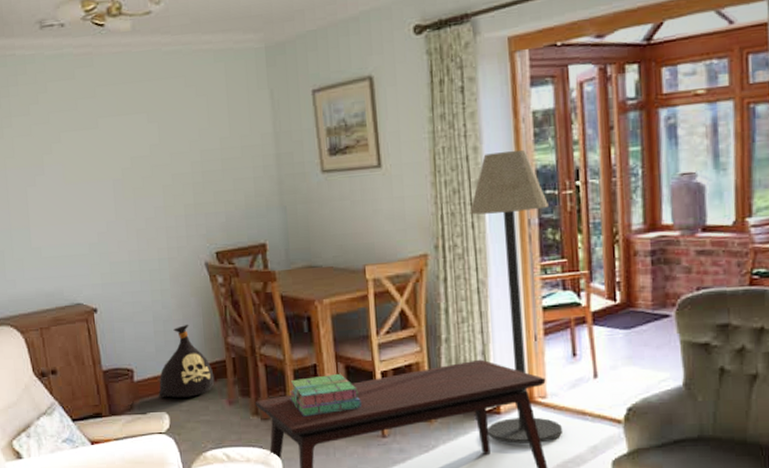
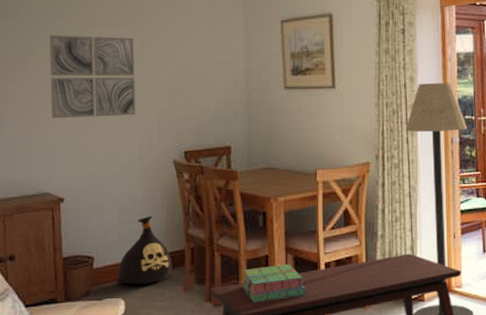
wall art: none [63,126,161,224] -> present [49,35,136,119]

